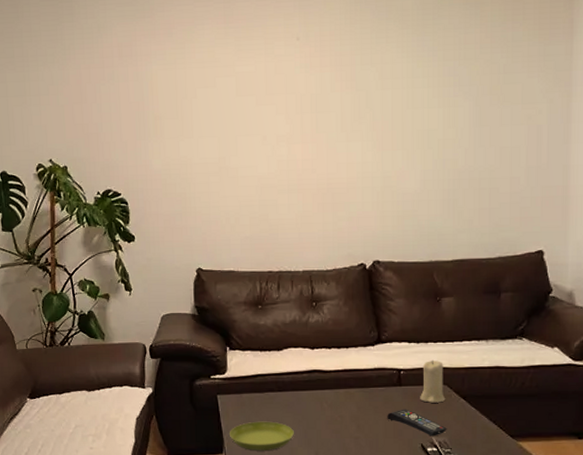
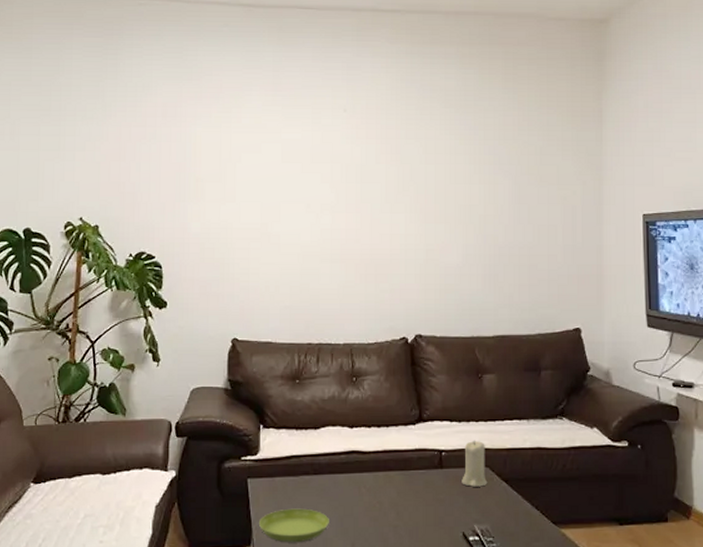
remote control: present [387,409,447,436] -> none [428,493,489,524]

